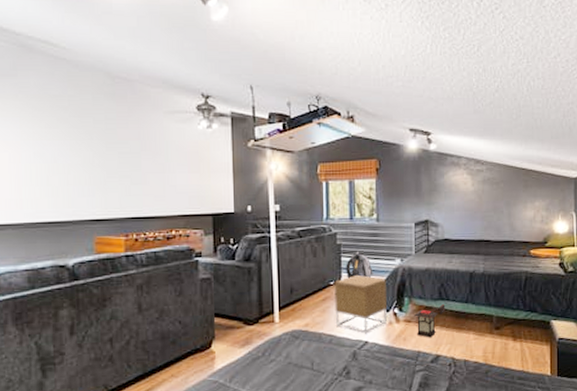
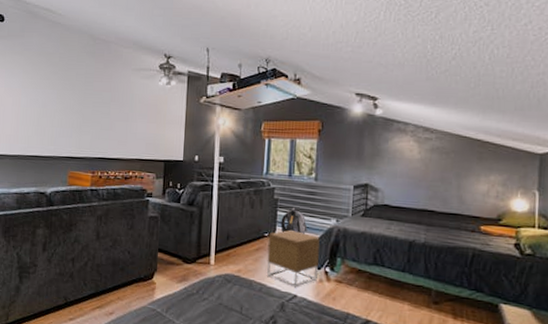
lantern: present [413,304,446,338] -> none [345,268,380,302]

